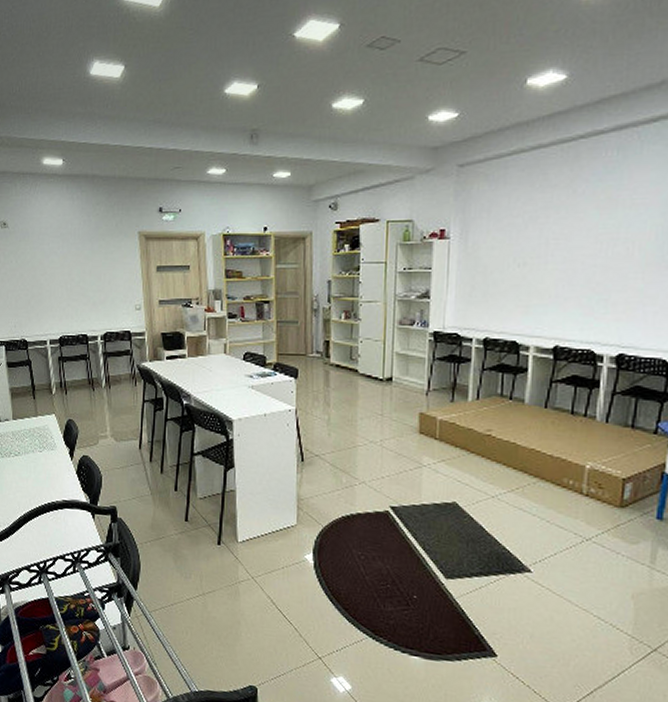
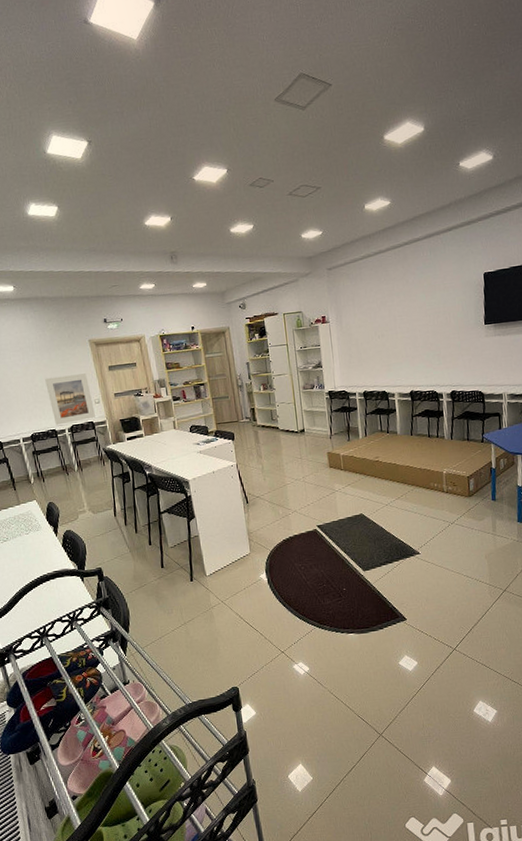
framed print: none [83,272,134,330] -> present [45,373,95,425]

